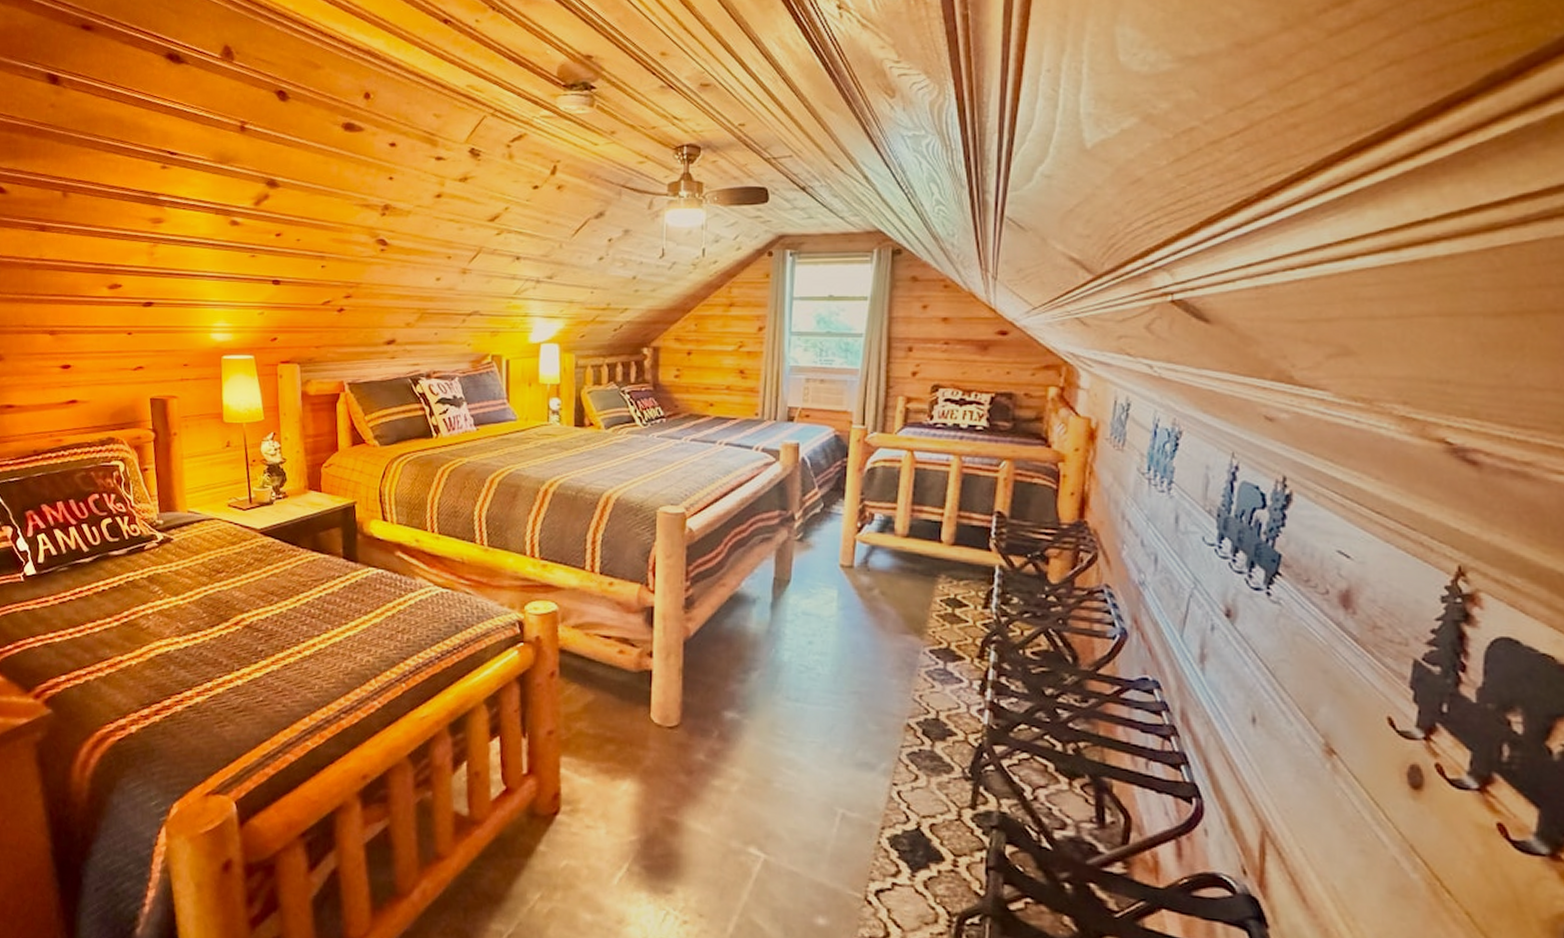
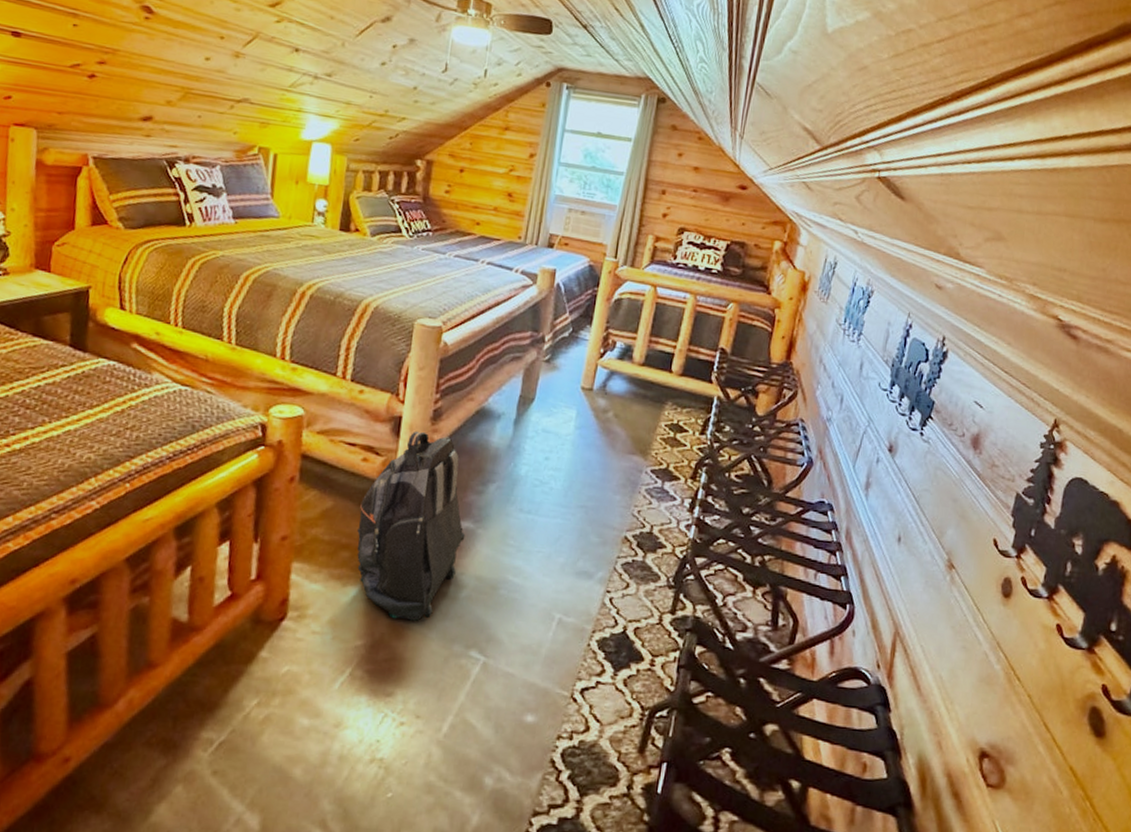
backpack: none [621,620,731,816] -> present [357,430,466,621]

